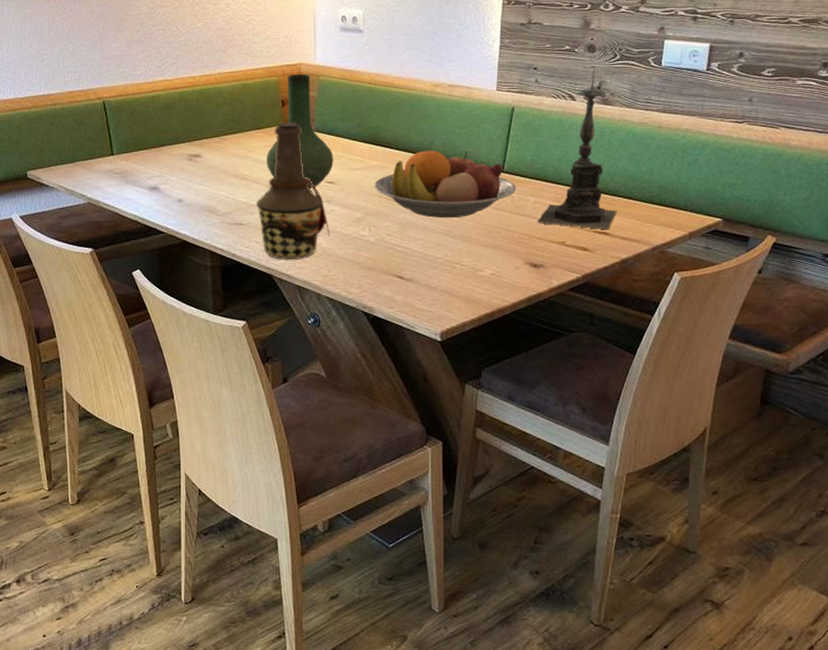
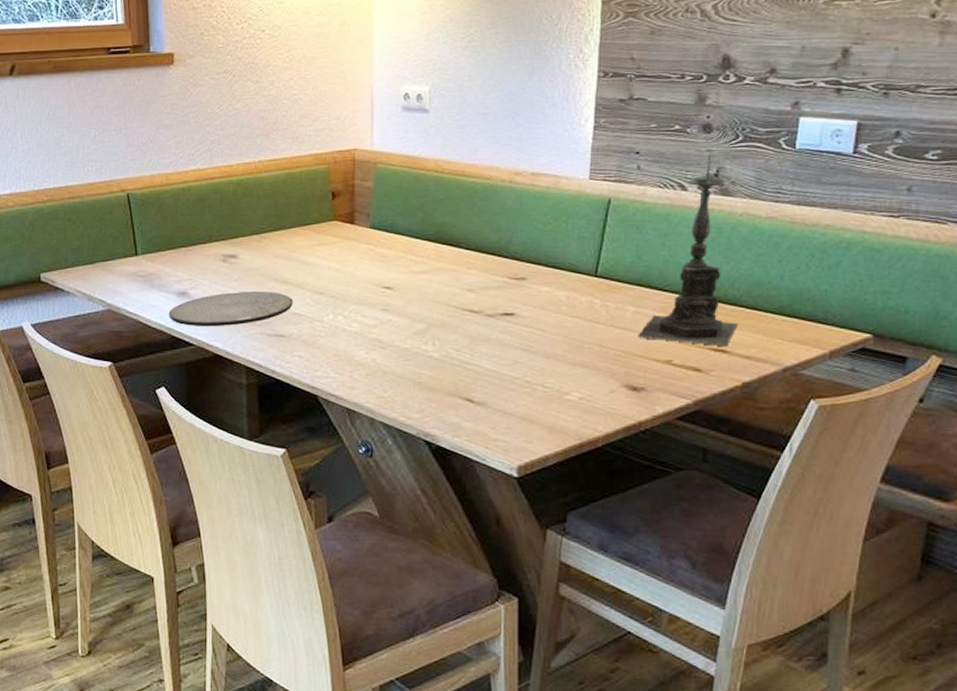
plate: none [142,185,250,217] -> present [168,290,293,326]
bottle: present [256,122,330,260] -> none [300,217,386,378]
vase: present [266,73,334,188] -> none [312,160,392,295]
fruit bowl: present [374,150,516,219] -> none [439,250,612,331]

